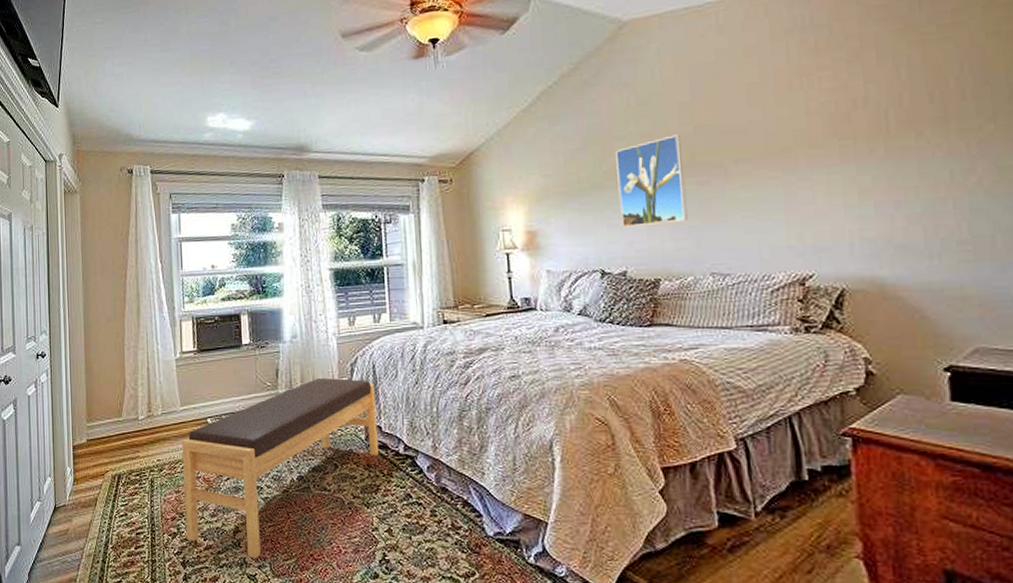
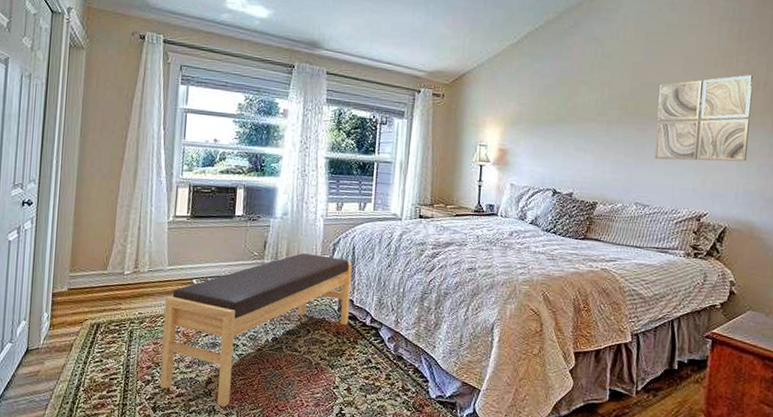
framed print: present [616,134,688,228] -> none [575,87,630,158]
wall art: none [719,92,858,217] -> present [655,75,753,162]

